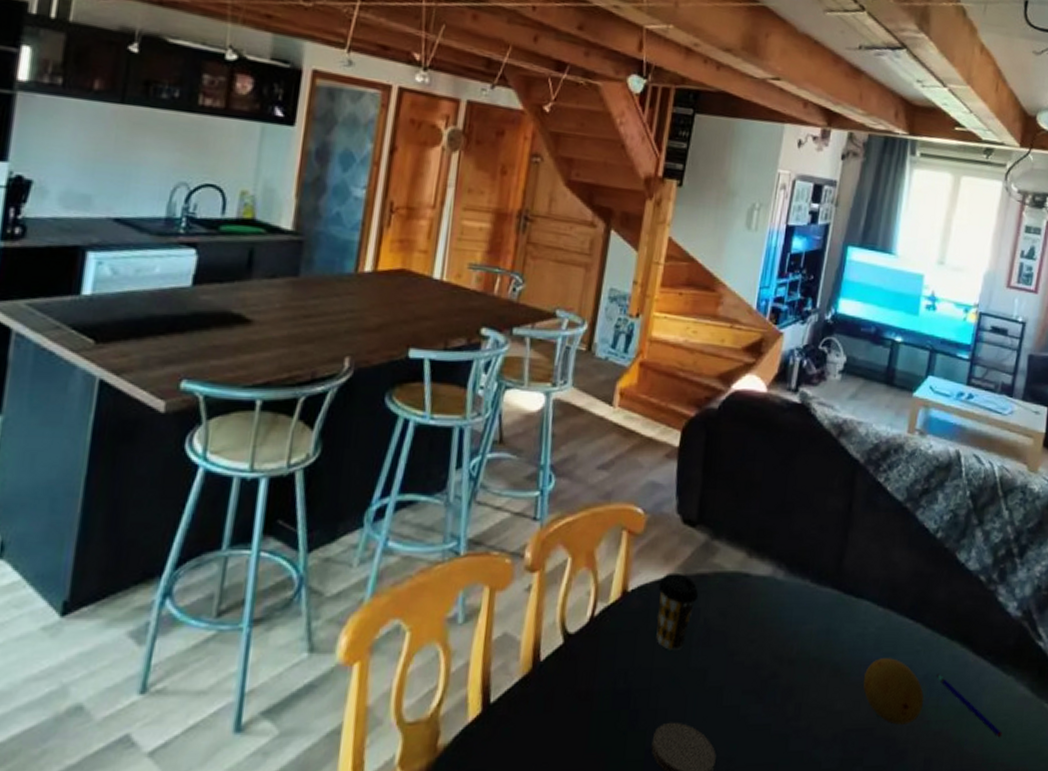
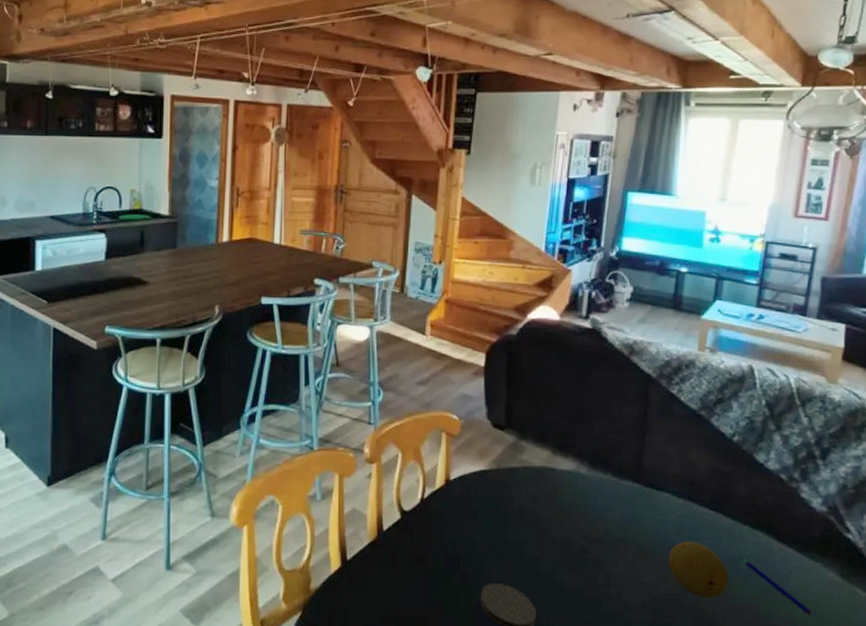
coffee cup: present [656,572,698,650] -> none [476,466,510,527]

